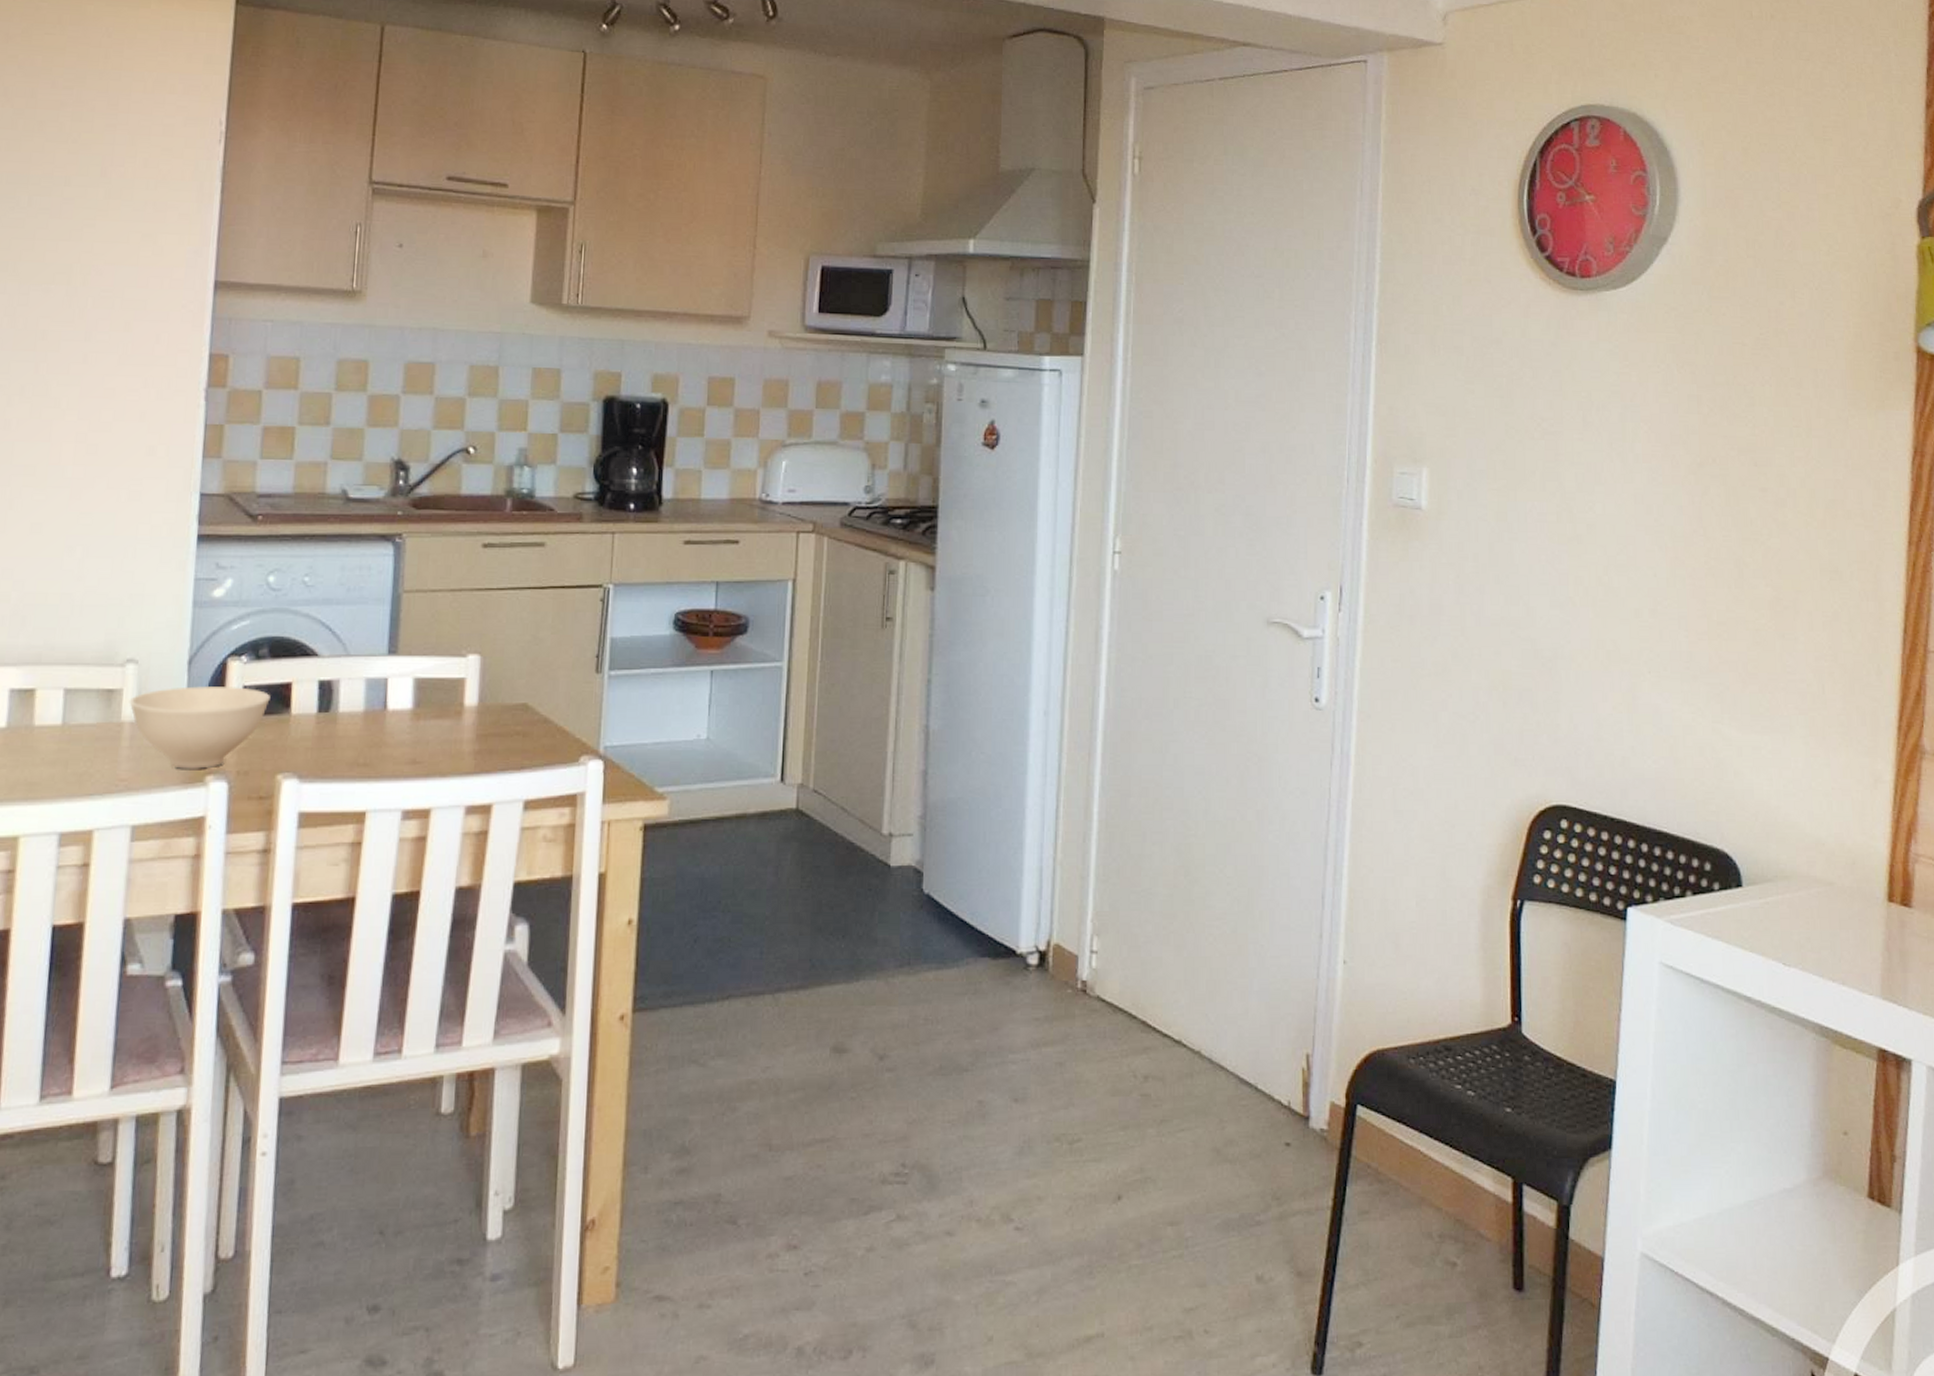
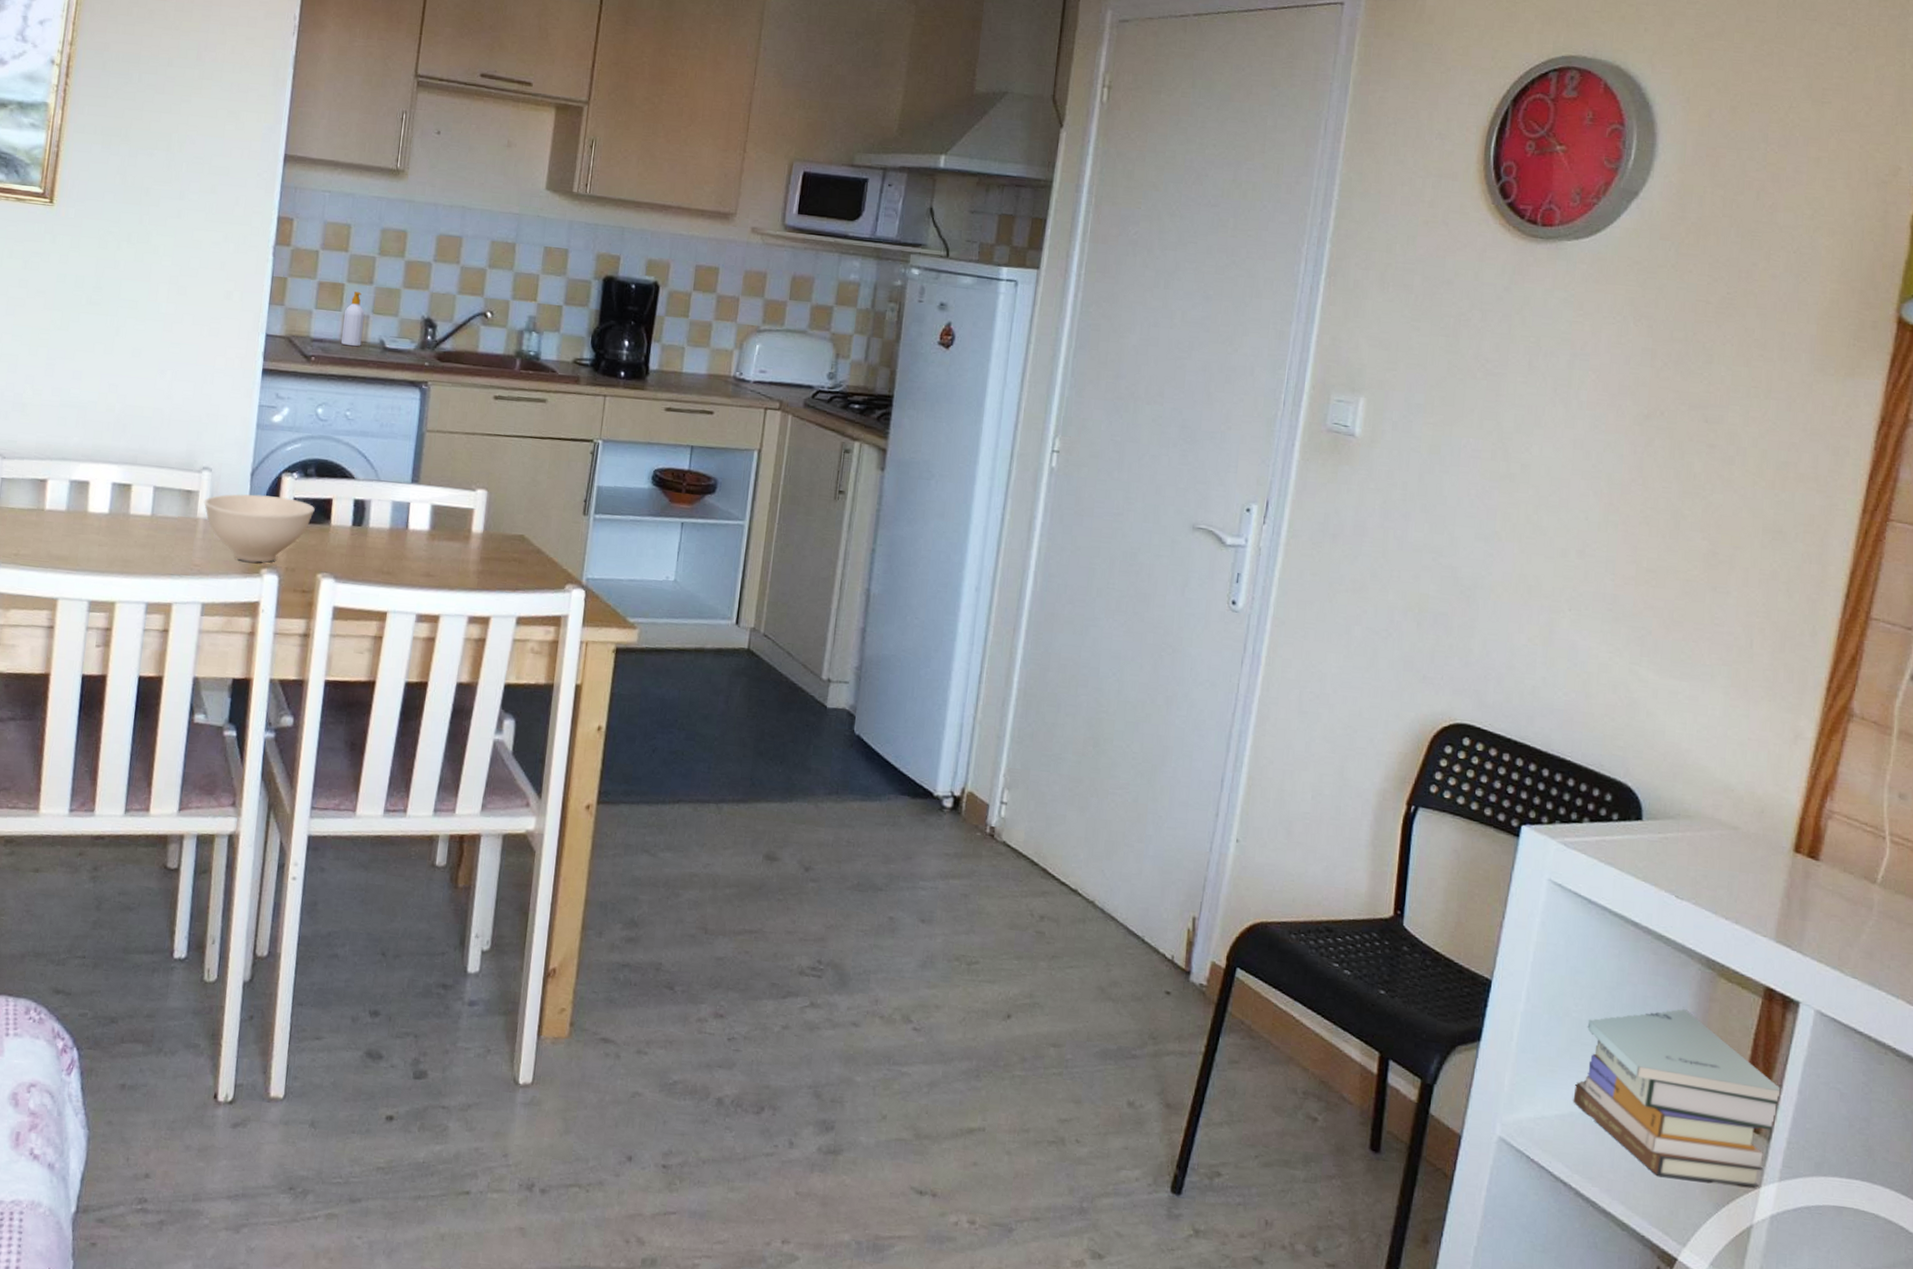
soap bottle: none [293,435,322,500] -> present [340,292,365,347]
books: none [1709,1081,1906,1270] -> present [1573,1006,1782,1188]

